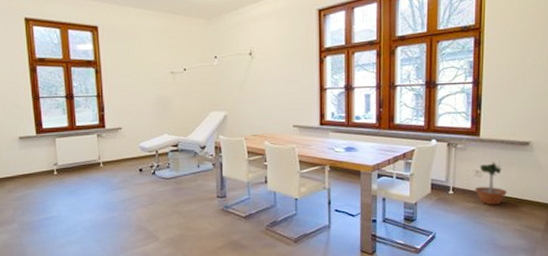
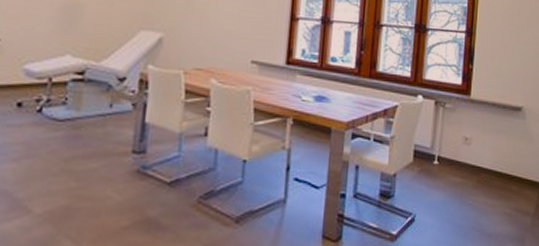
potted tree: present [474,160,508,205] -> none [461,127,498,182]

